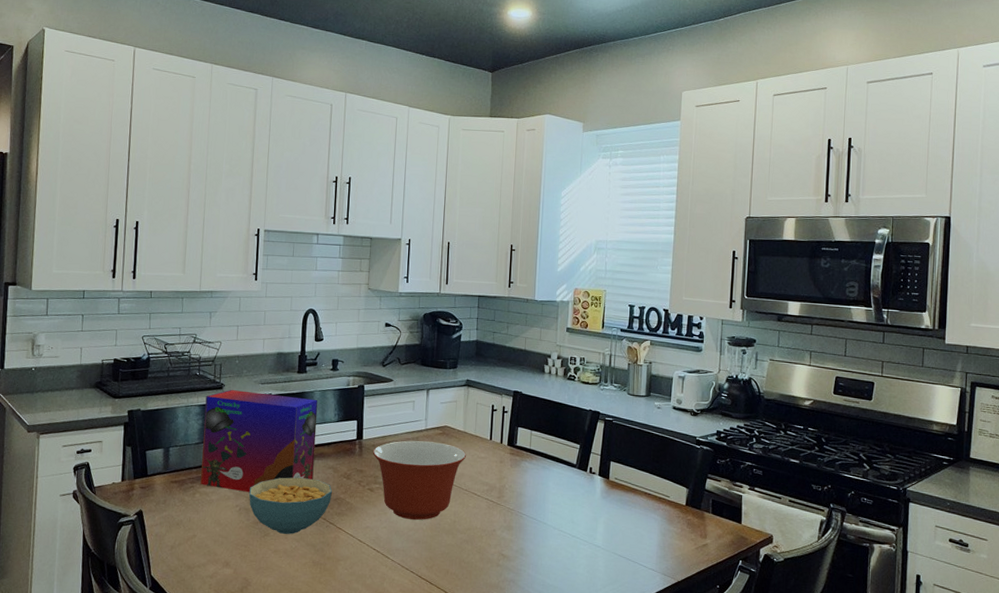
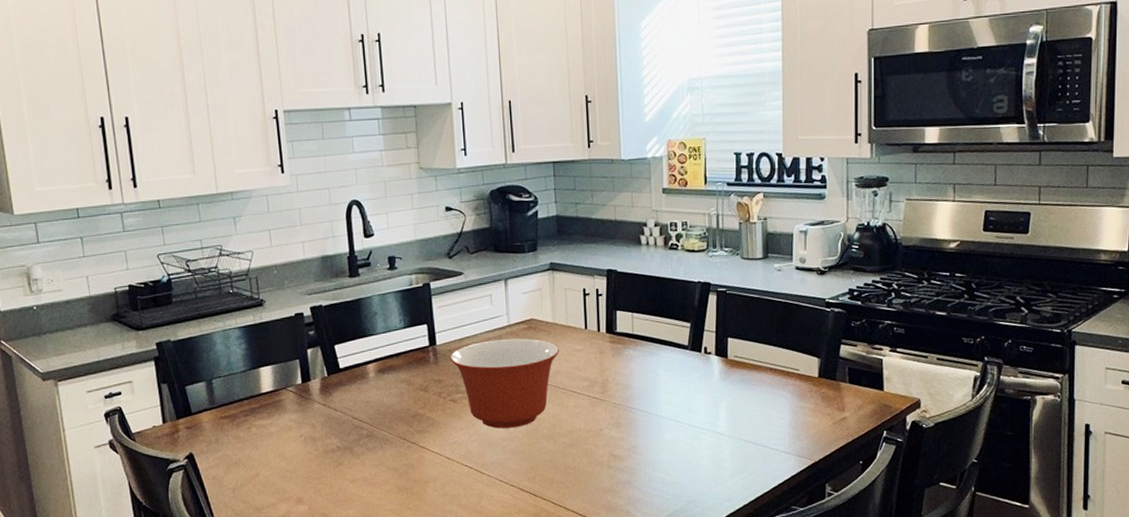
cereal box: present [200,390,318,492] -> none [245,305,385,420]
cereal bowl: present [249,477,332,534] -> none [313,396,409,461]

